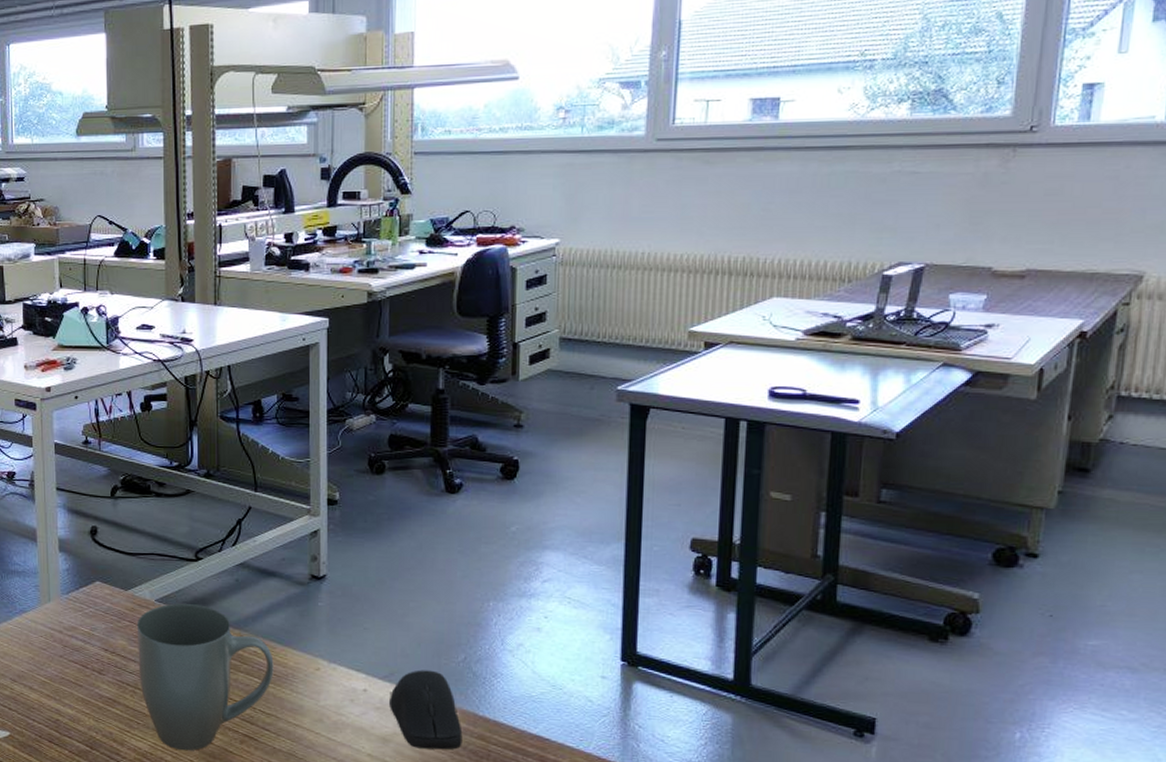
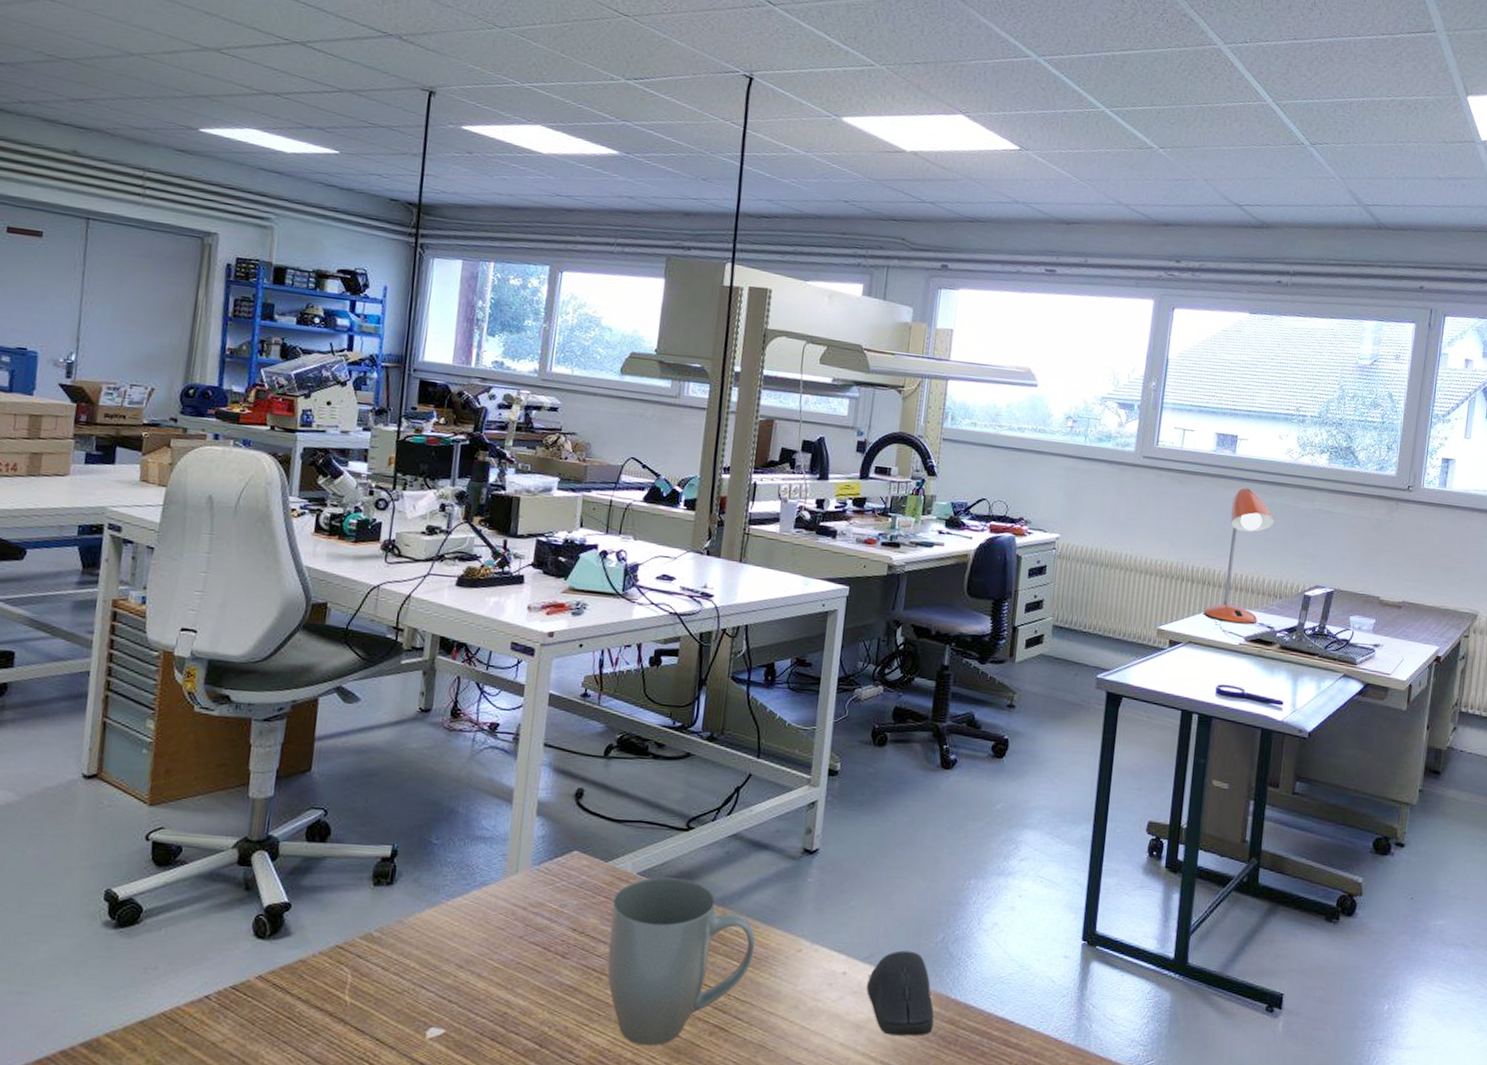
desk lamp: none [746,158,837,316] -> present [1203,487,1275,625]

